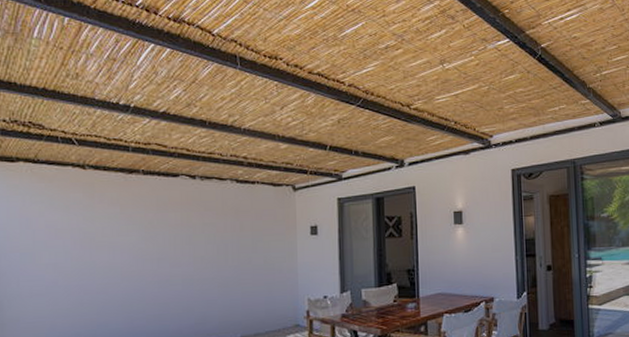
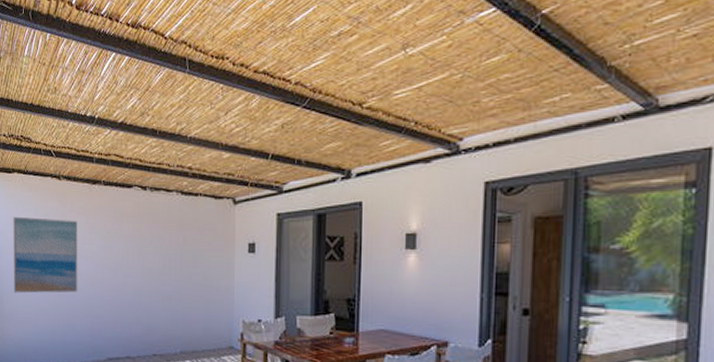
wall art: none [18,209,112,296] -> present [13,216,78,294]

